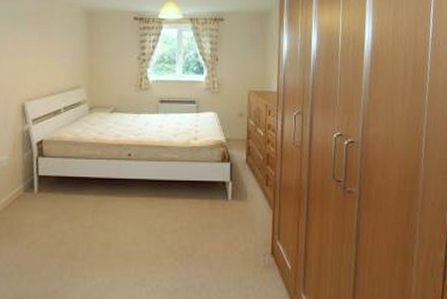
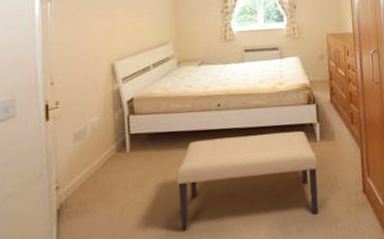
bench: none [83,187,227,273] -> present [176,131,319,231]

